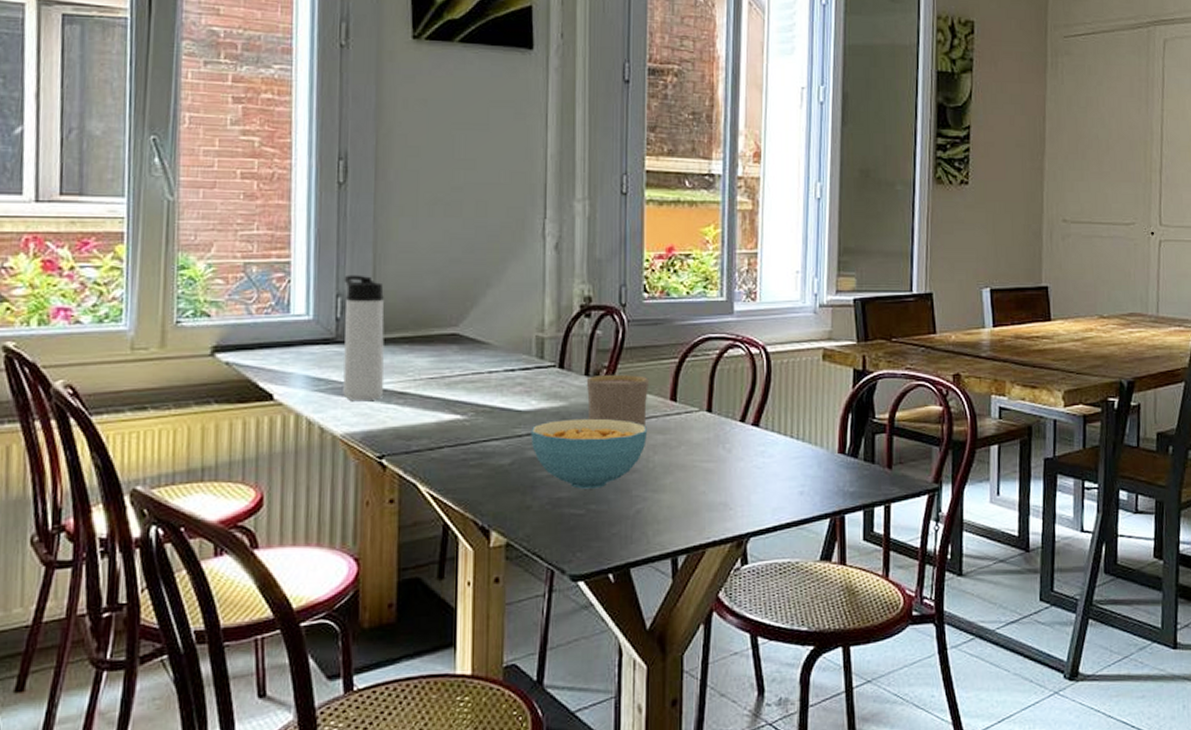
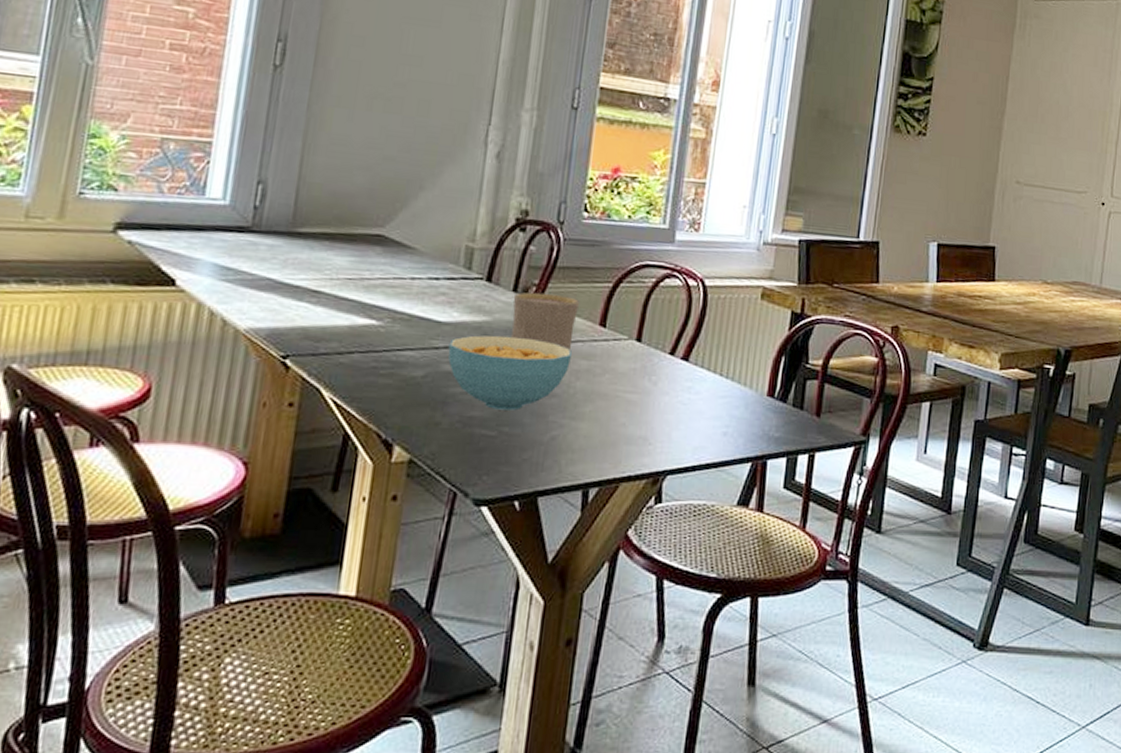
thermos bottle: present [343,275,385,400] -> none [252,162,310,296]

